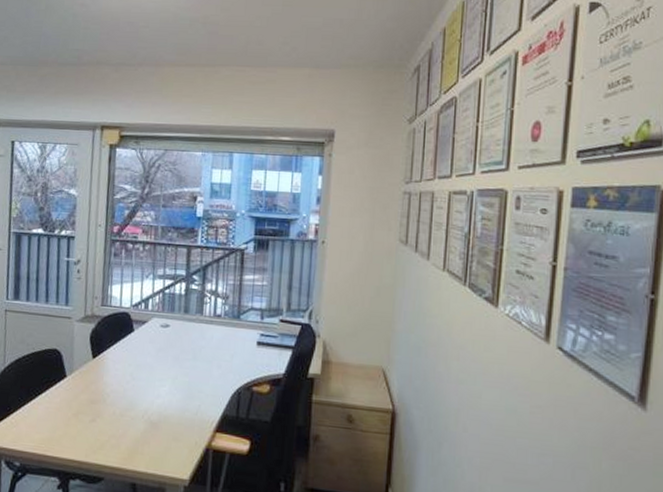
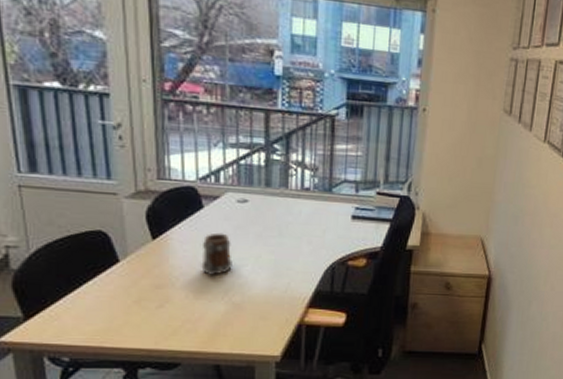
mug: none [128,354,154,394] -> present [201,232,232,275]

